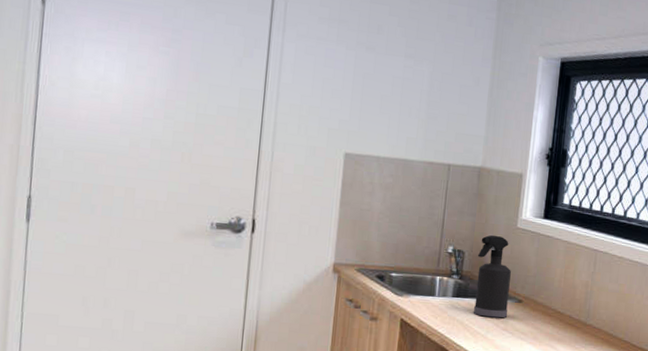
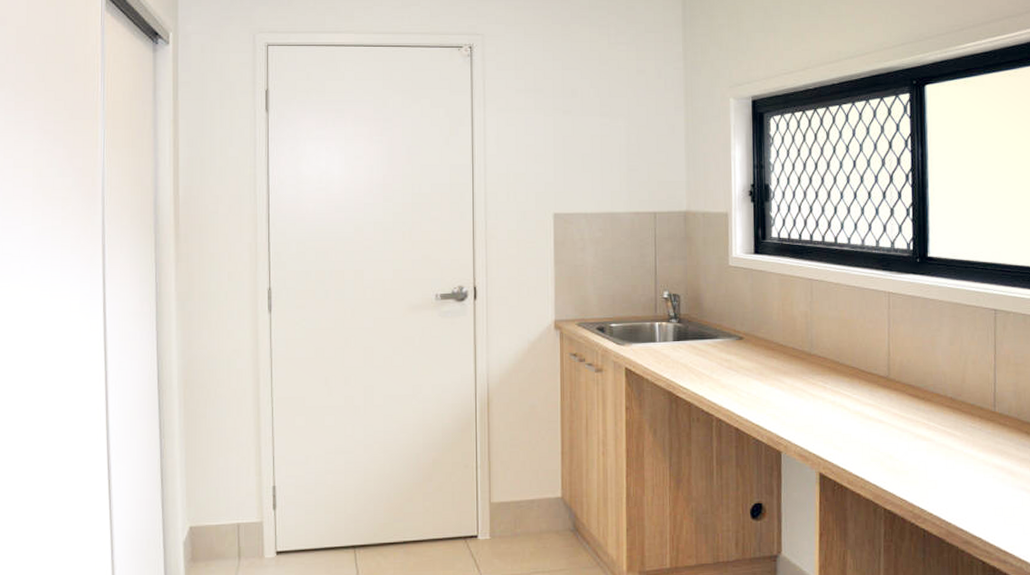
spray bottle: present [473,235,511,318] -> none [693,275,730,357]

